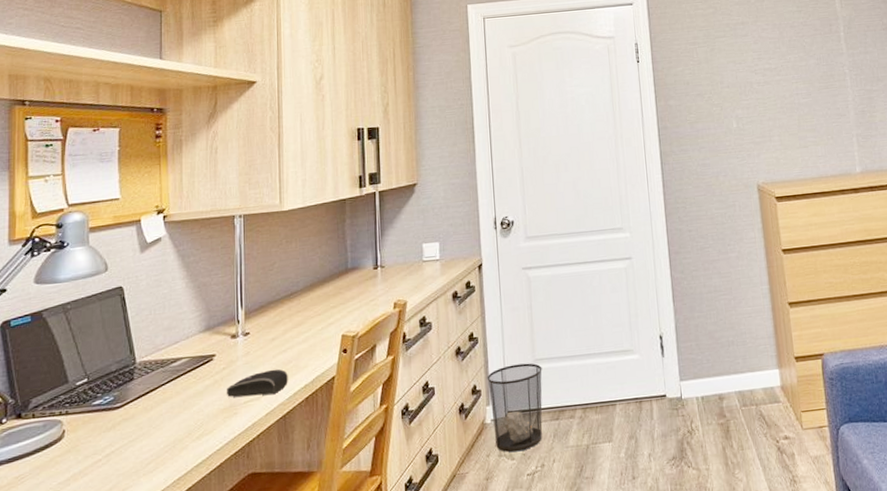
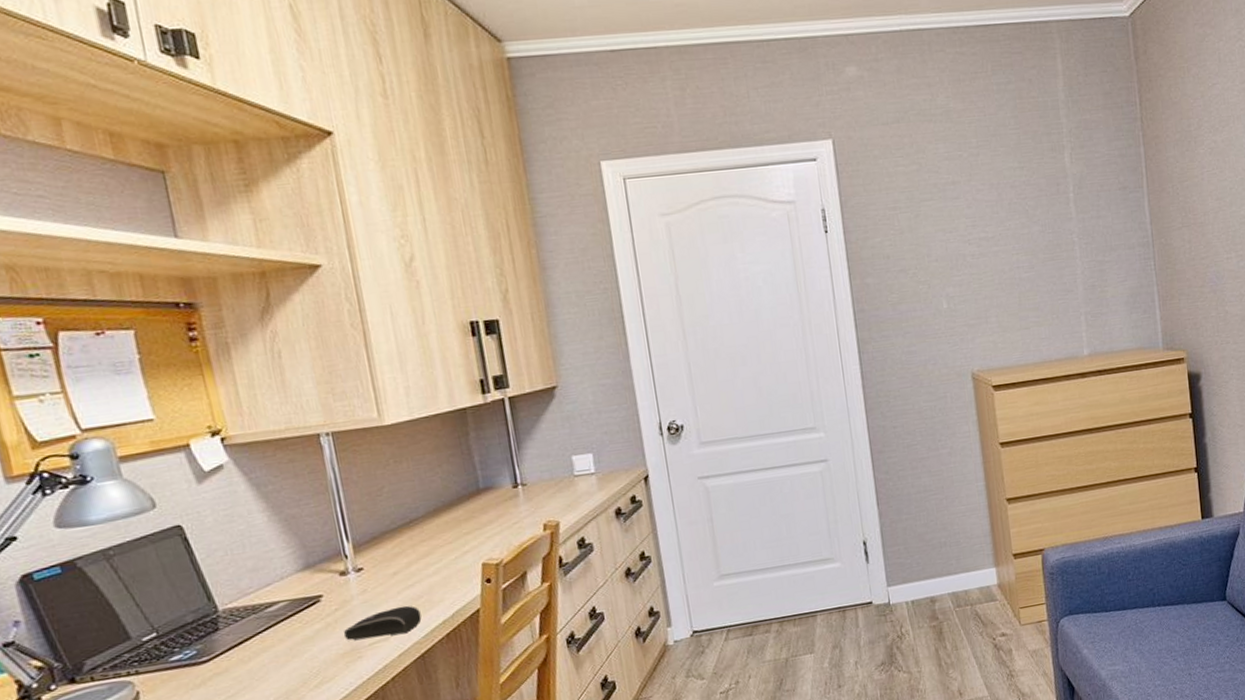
waste bin: present [487,363,543,452] -> none [665,579,735,673]

